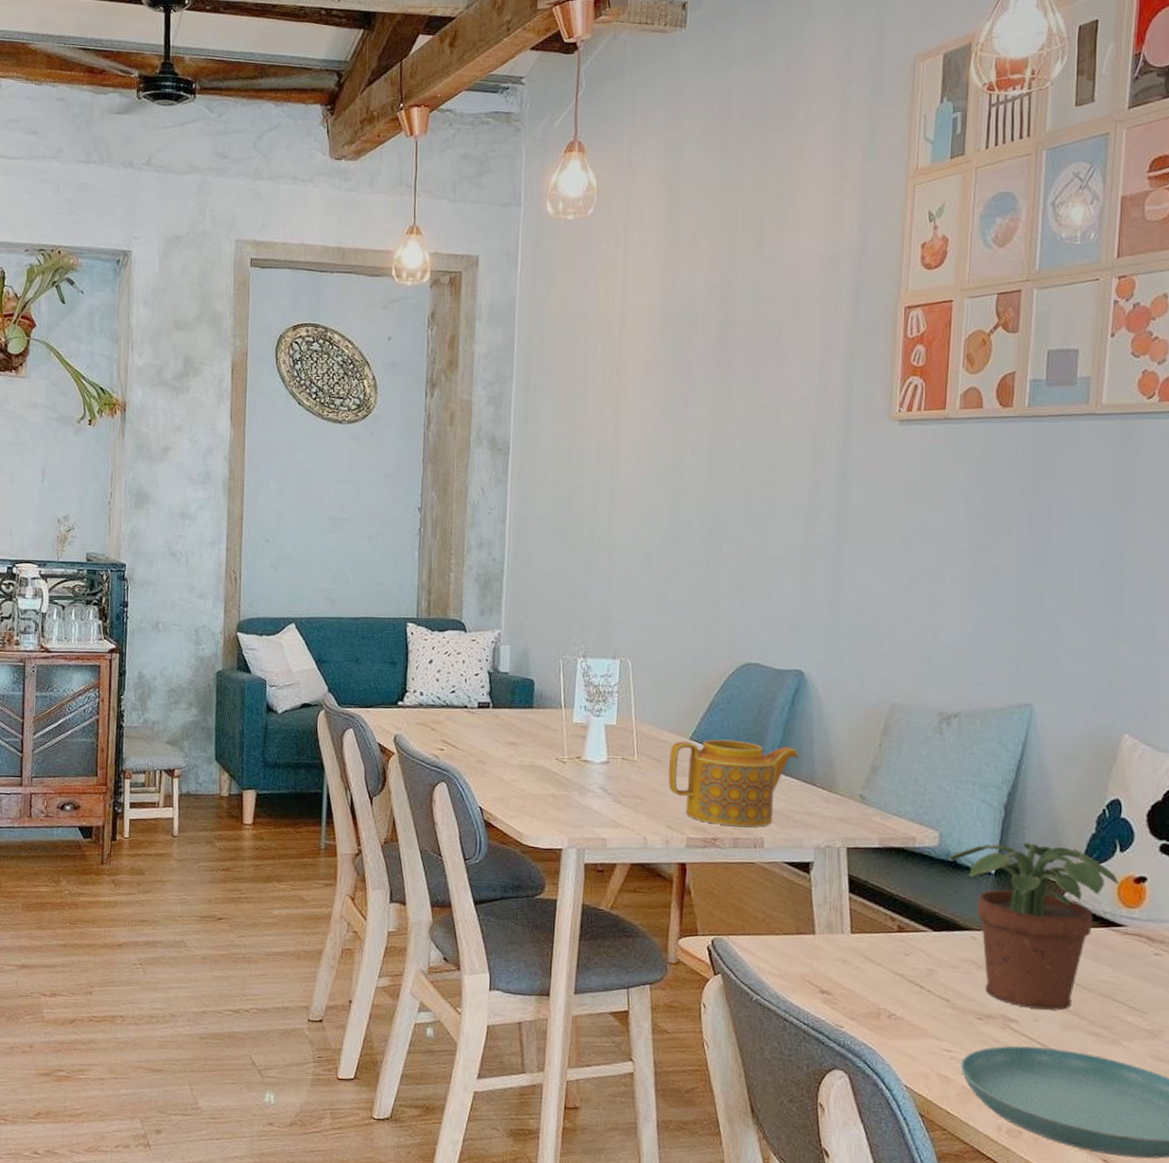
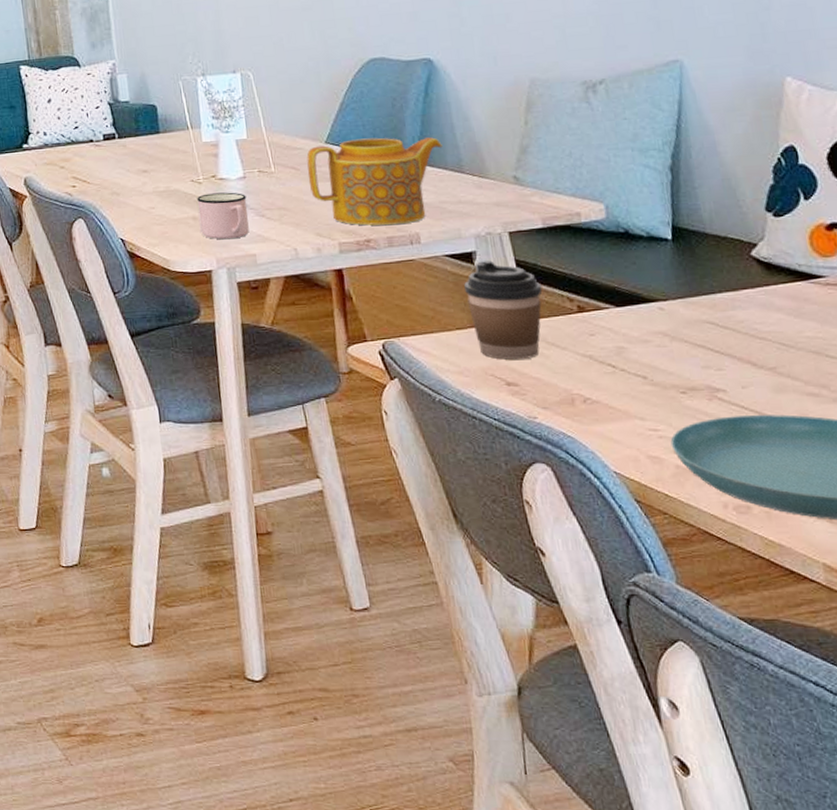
mug: none [558,773,607,821] -> present [197,192,249,240]
coffee cup: none [797,872,869,970] -> present [464,261,543,360]
potted plant: present [950,841,1119,1011] -> none [620,202,809,375]

